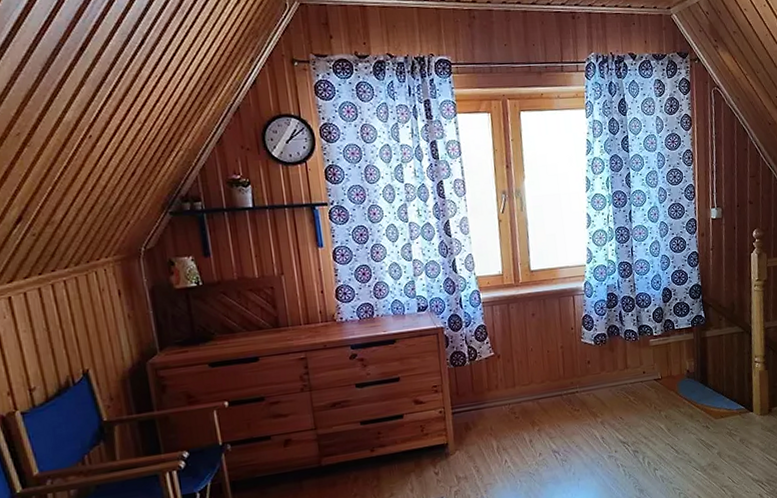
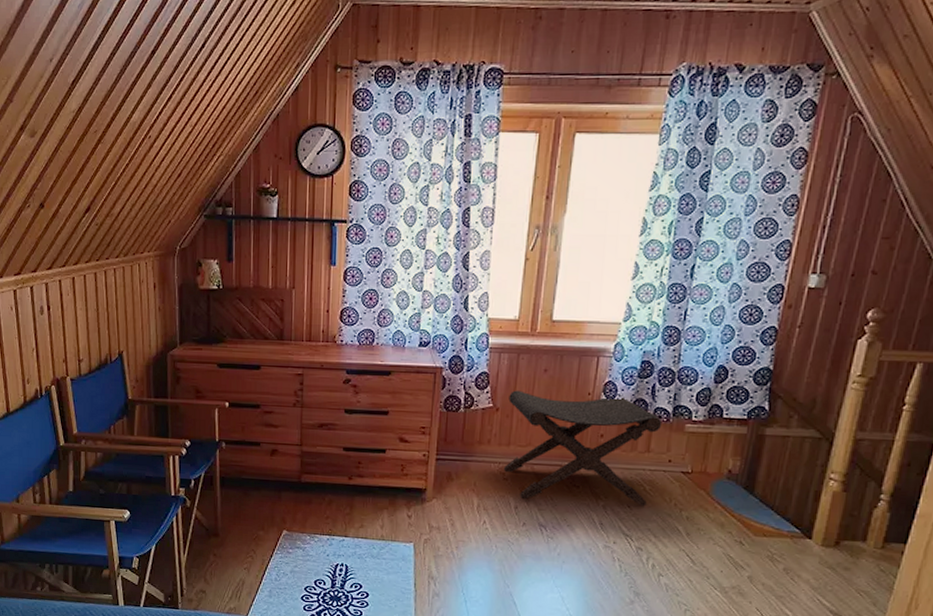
footstool: none [506,325,634,432] -> present [504,390,662,506]

